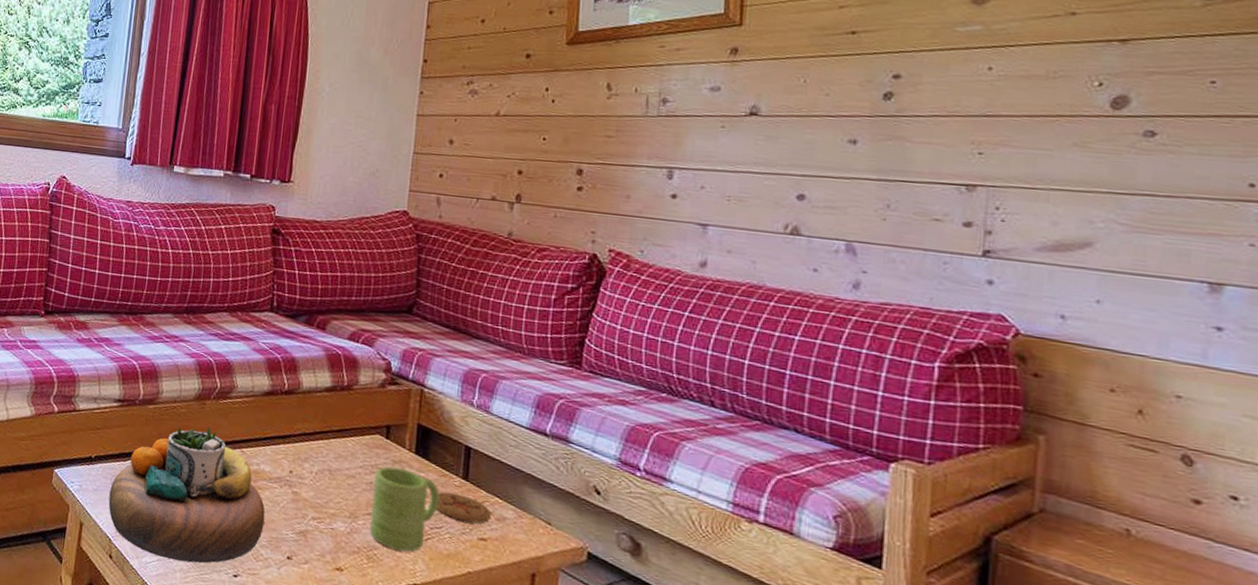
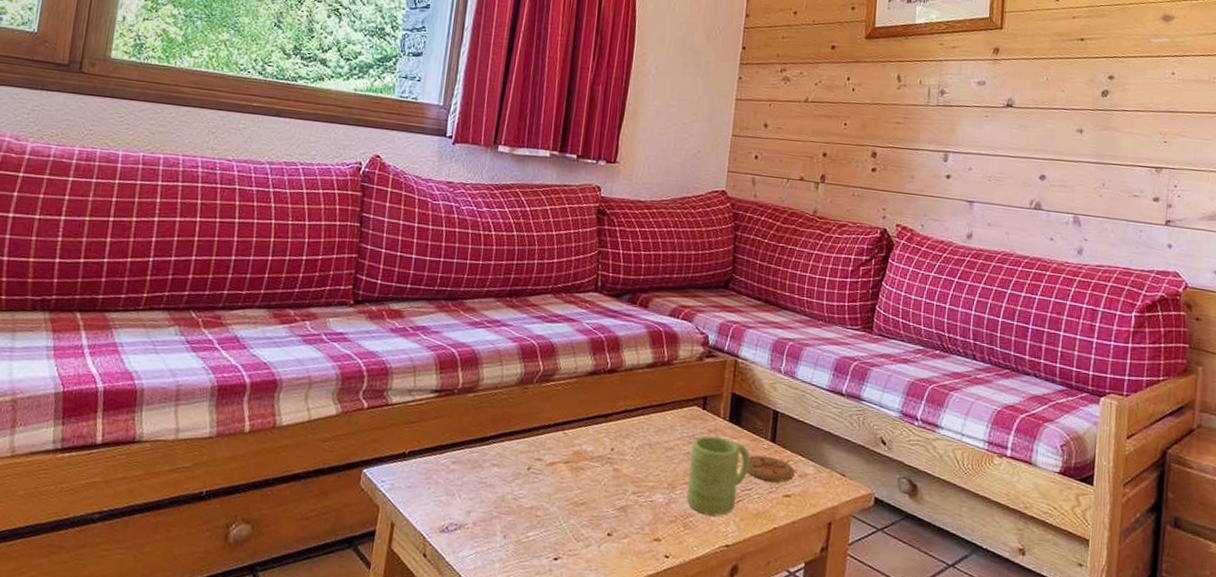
decorative bowl: present [108,427,265,564] -> none [423,412,587,552]

